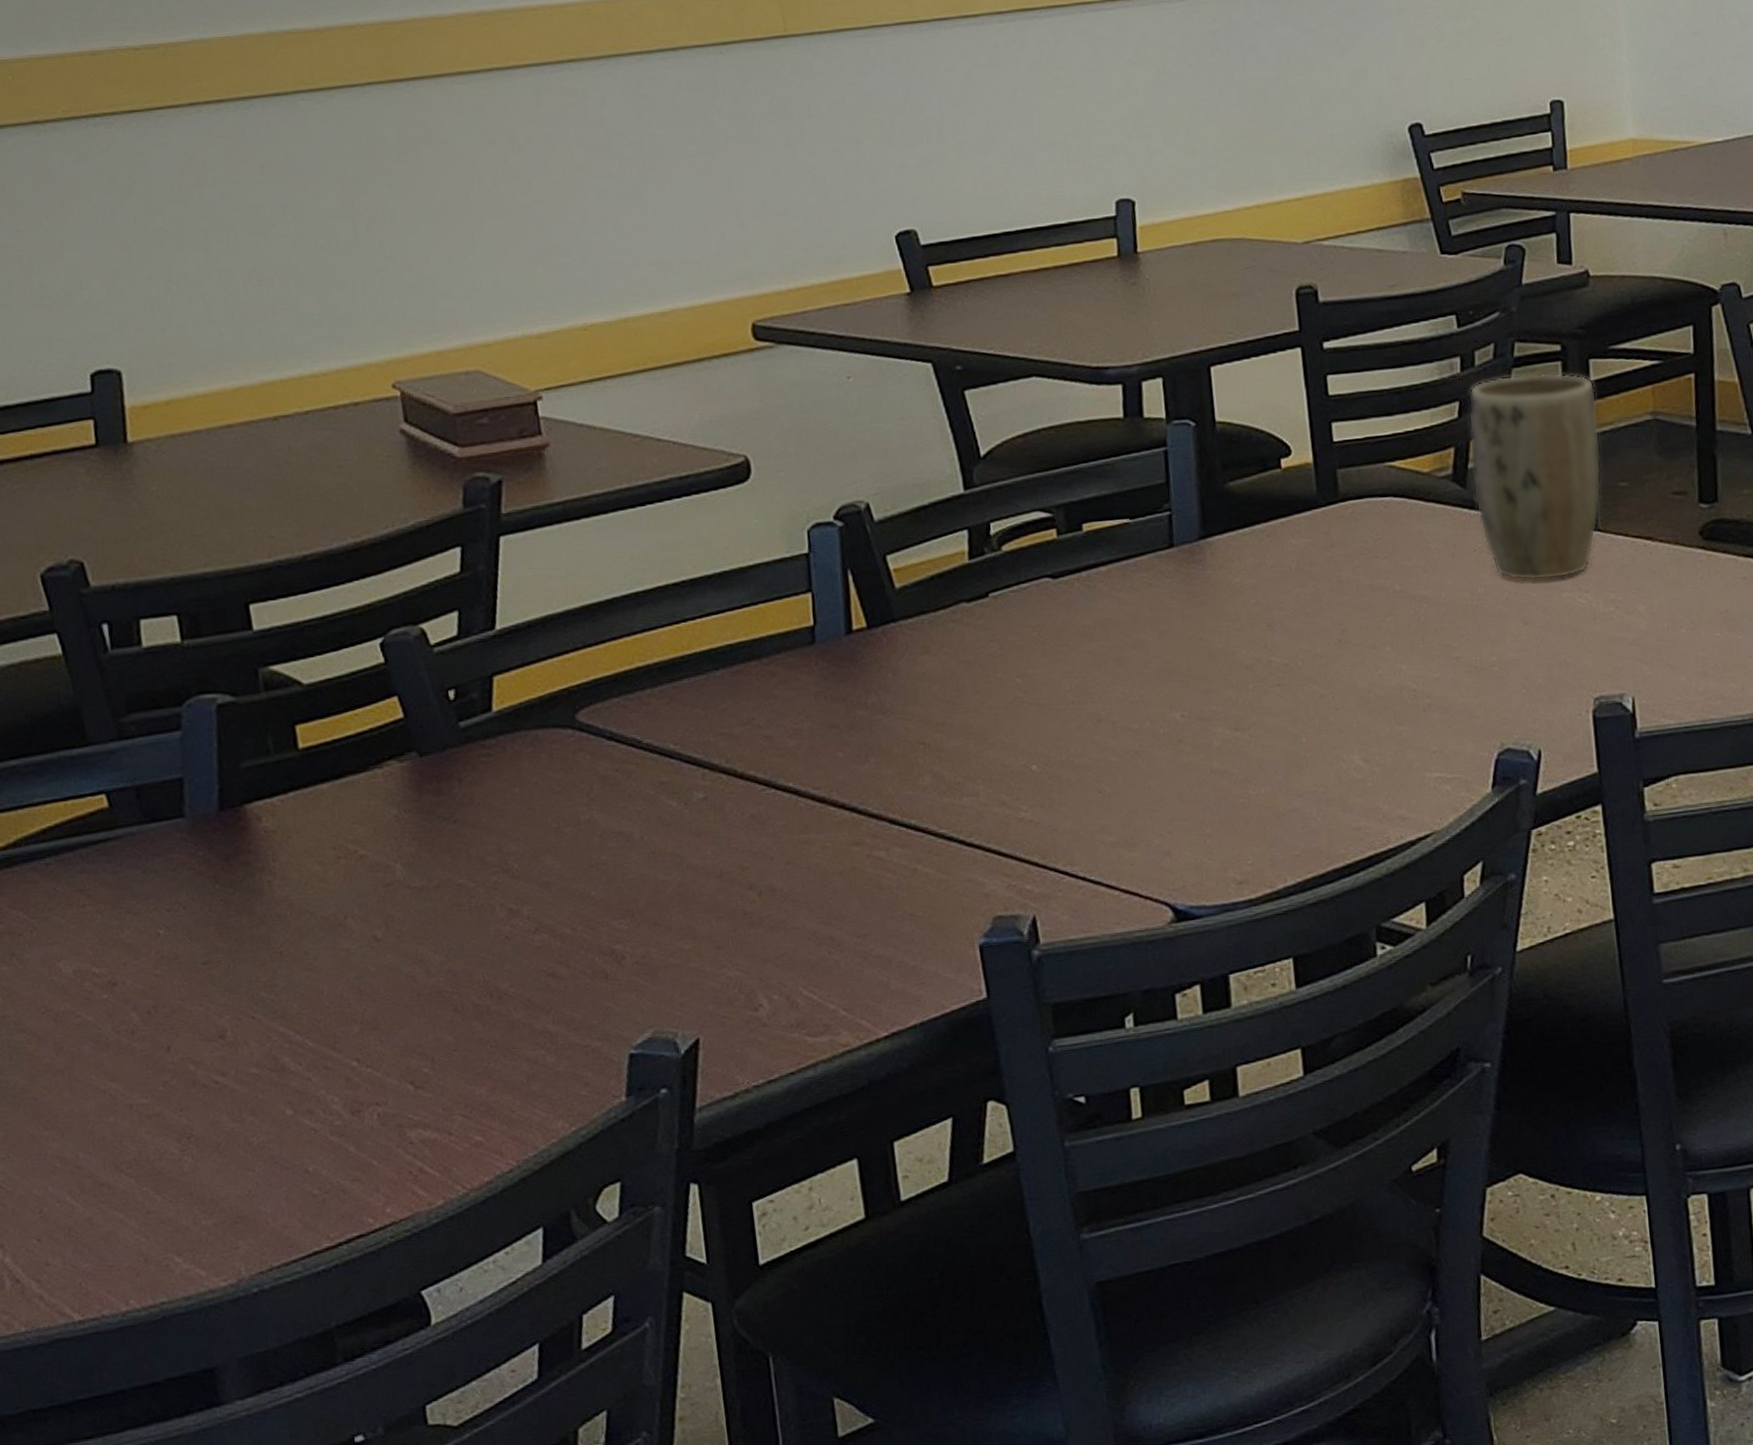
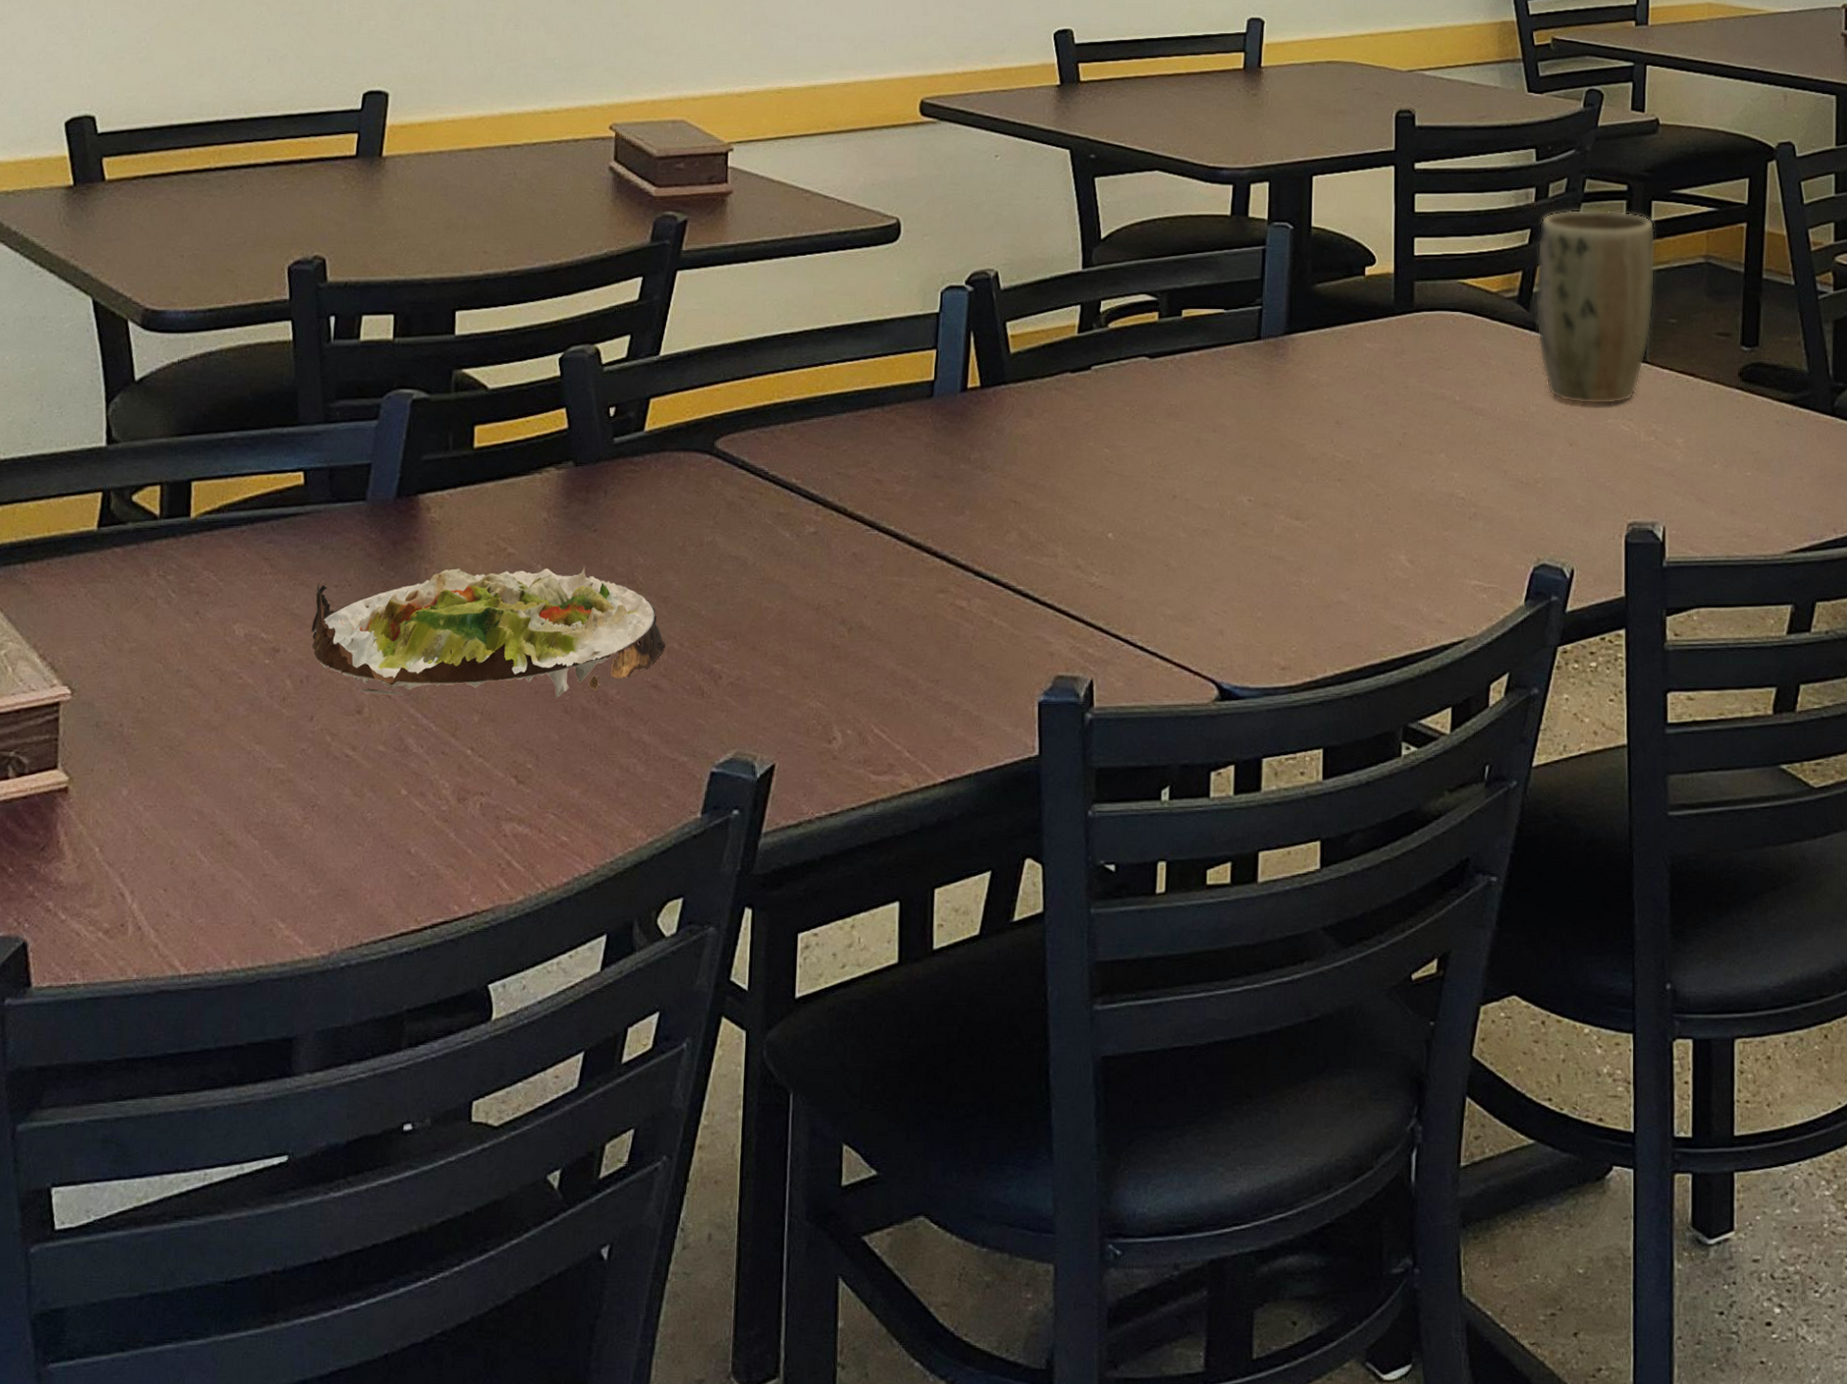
salad plate: none [146,861,557,1017] -> present [311,567,666,699]

